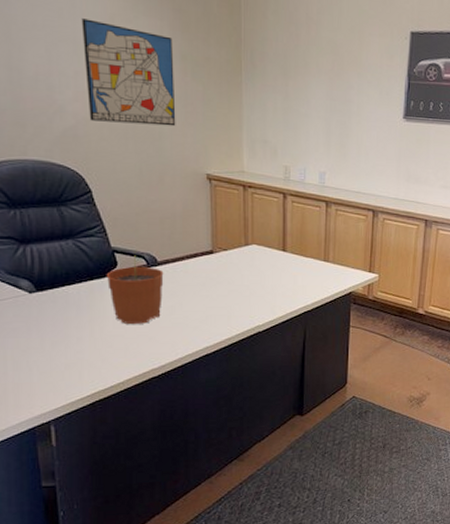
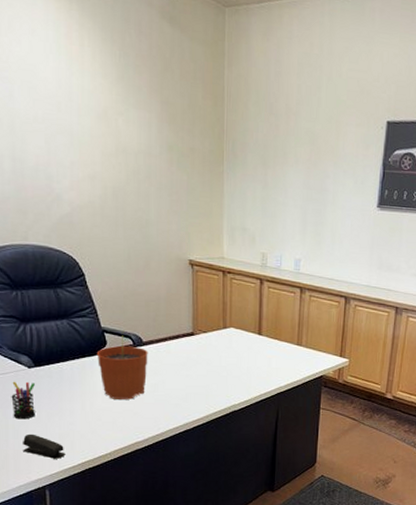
pen holder: none [10,308,37,350] -> present [11,381,35,420]
stapler: none [24,364,73,391] -> present [23,433,65,459]
wall art: present [81,18,176,127] -> none [77,111,162,214]

